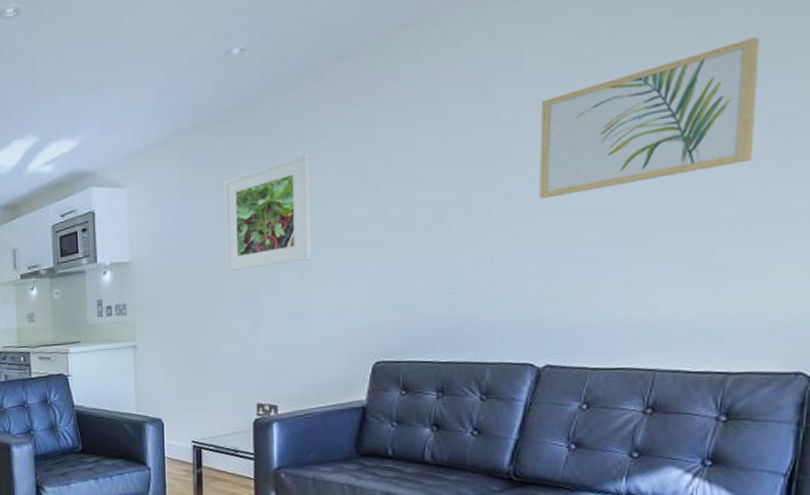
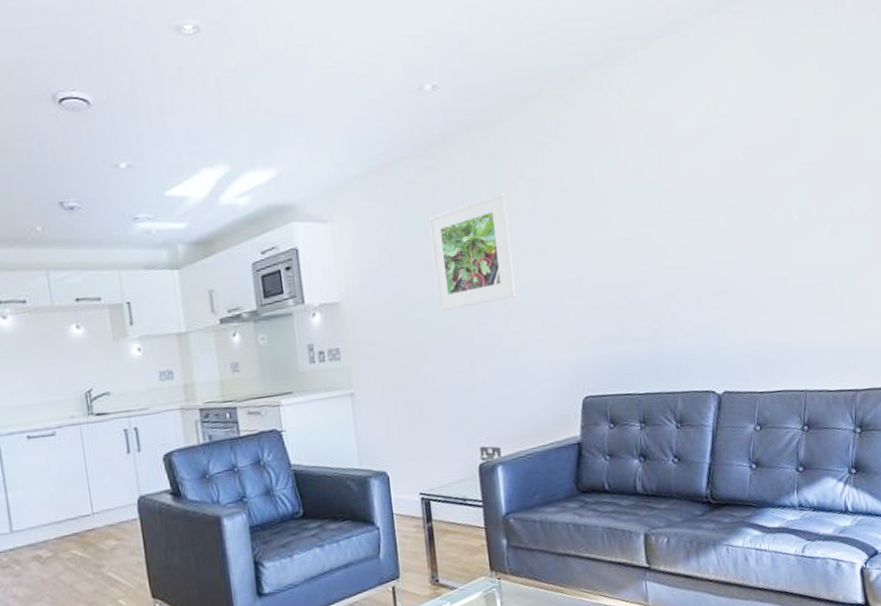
wall art: present [539,37,760,199] -> none [694,105,849,238]

